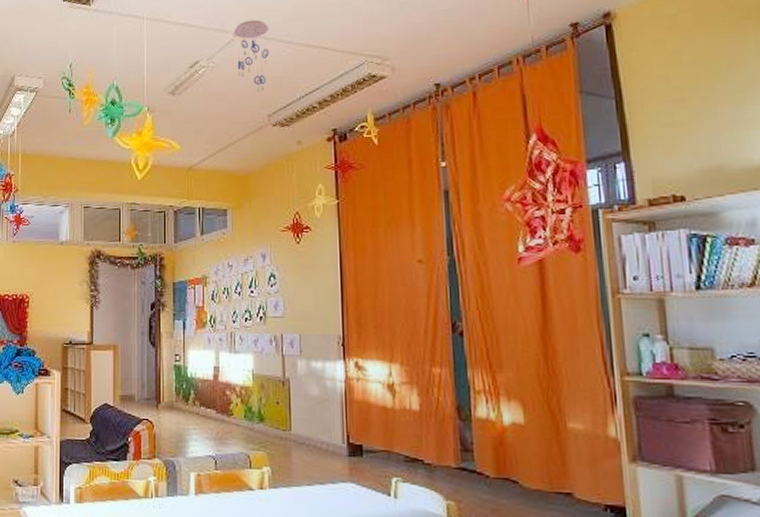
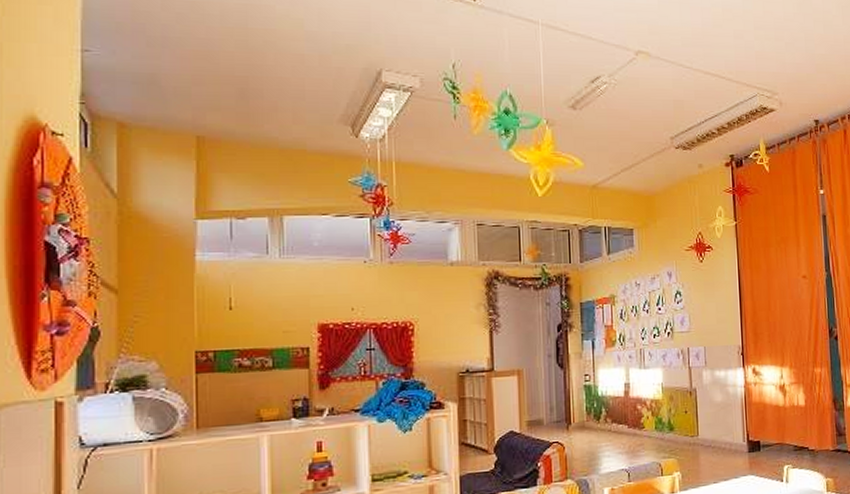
ceiling mobile: present [234,19,269,92] -> none [635,40,671,114]

